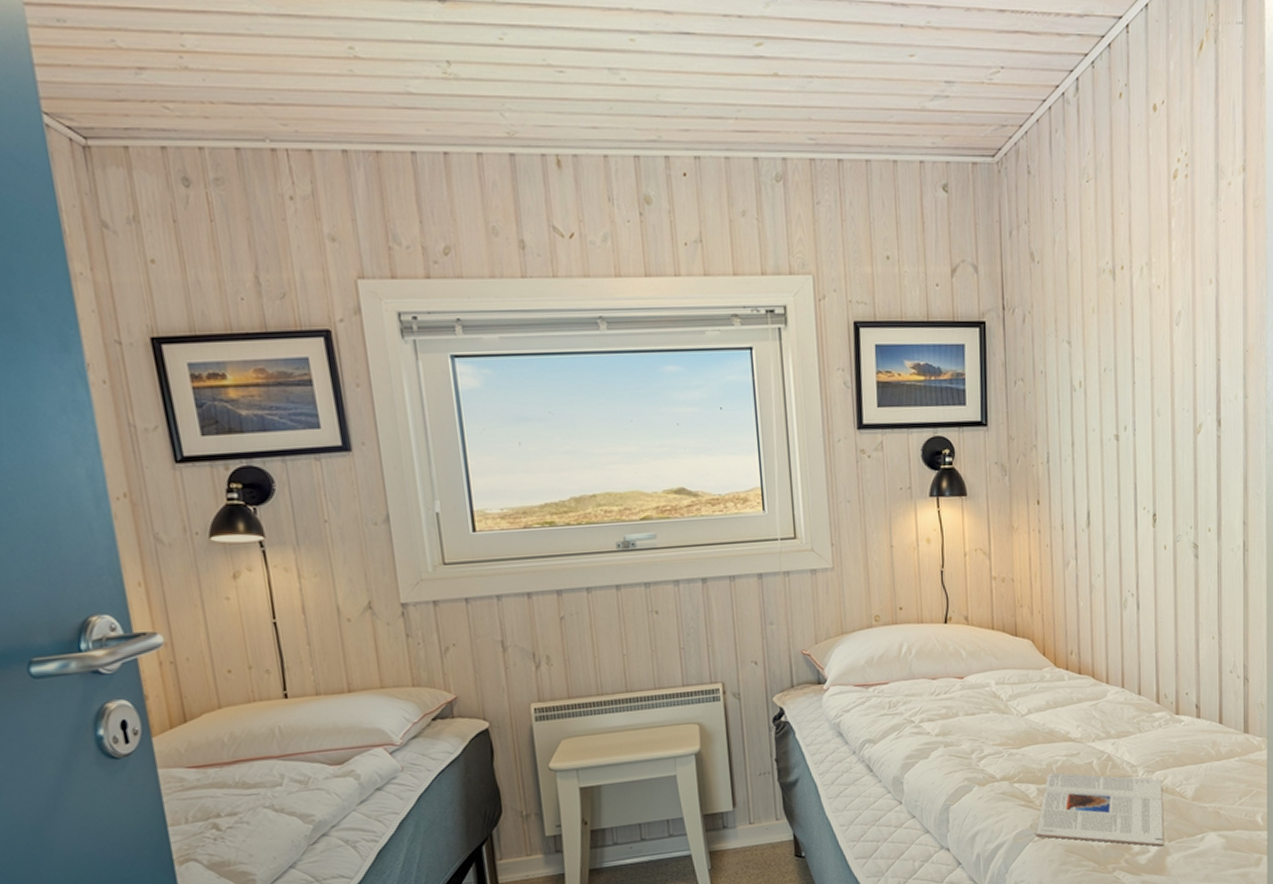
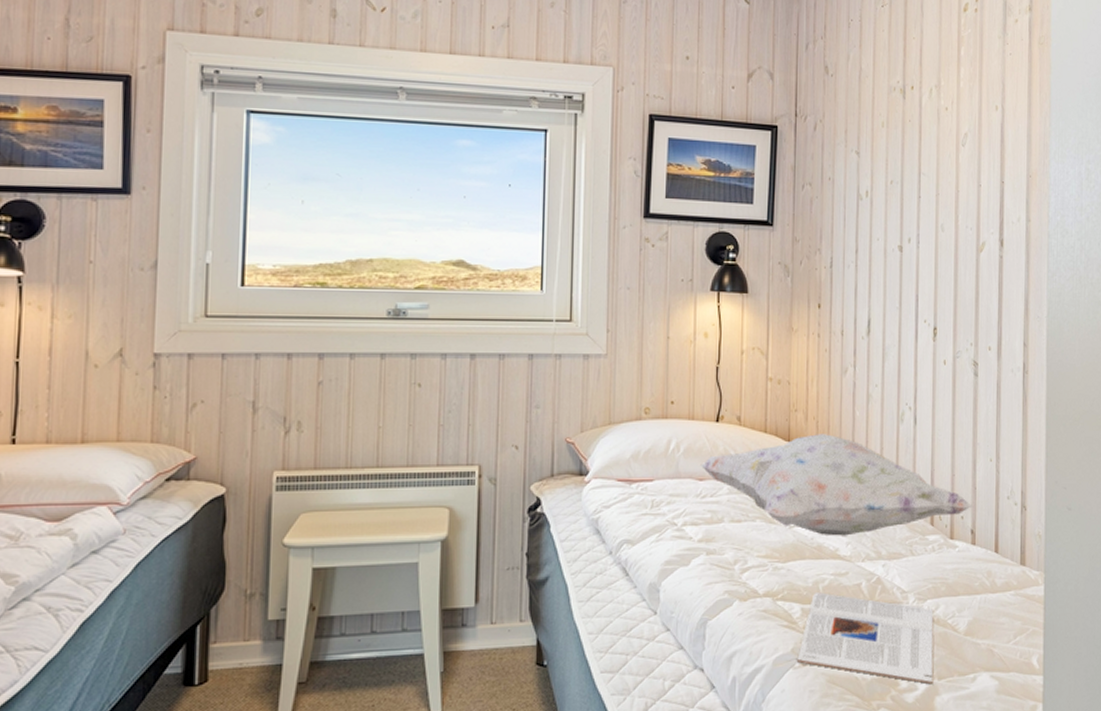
decorative pillow: none [932,626,1198,721] -> present [700,434,974,536]

